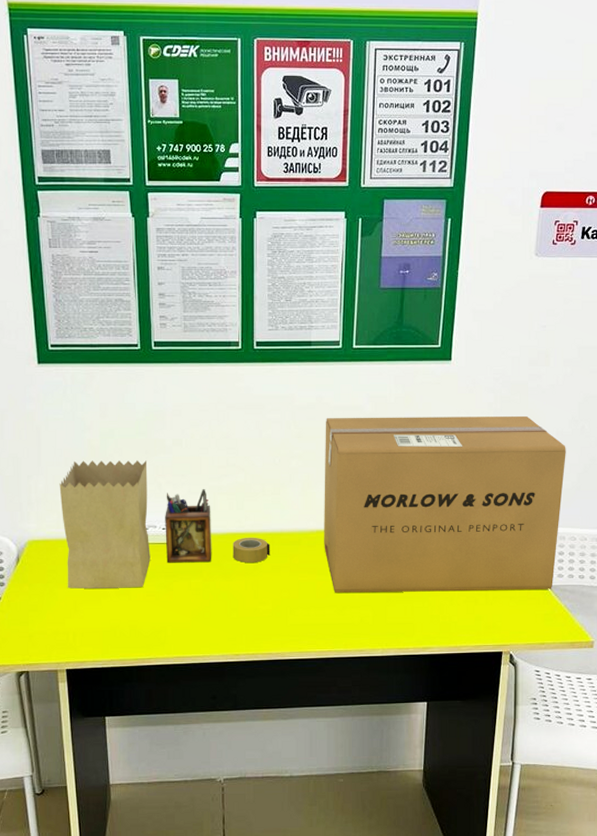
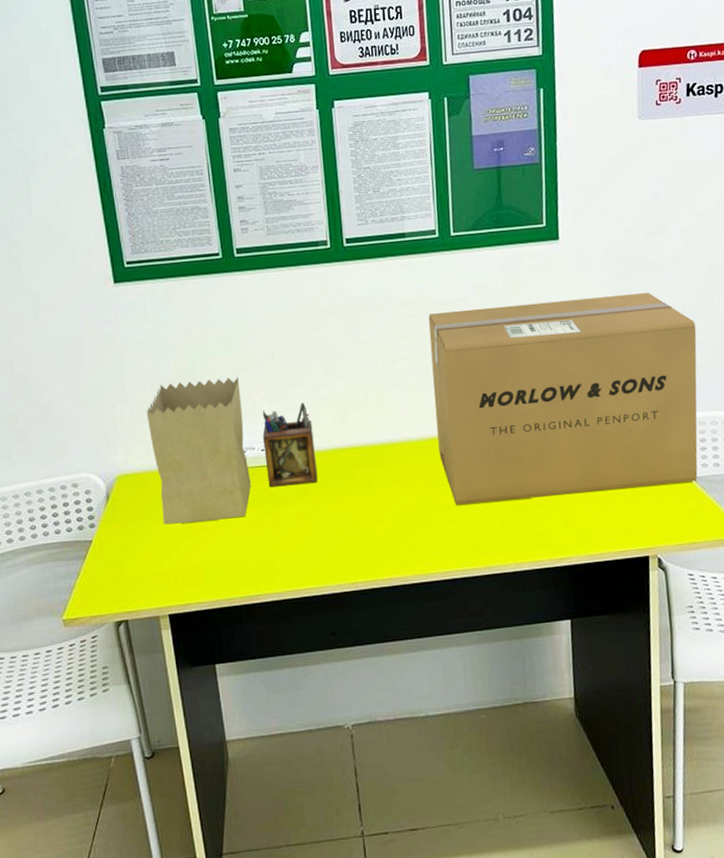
adhesive tape: present [232,537,270,563] -> none [339,450,382,480]

